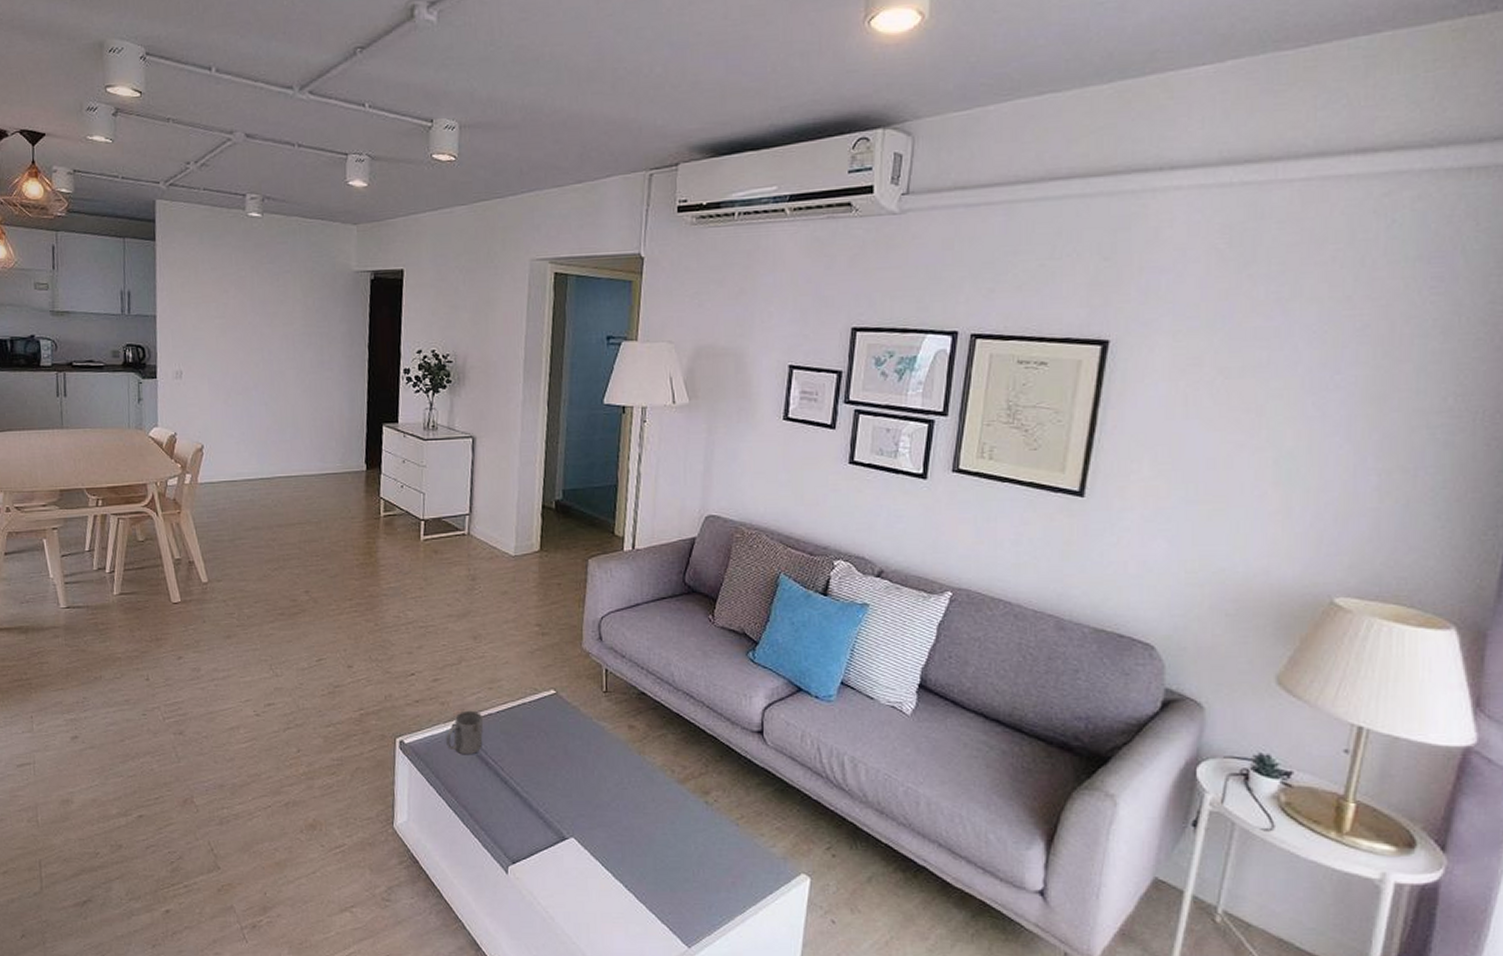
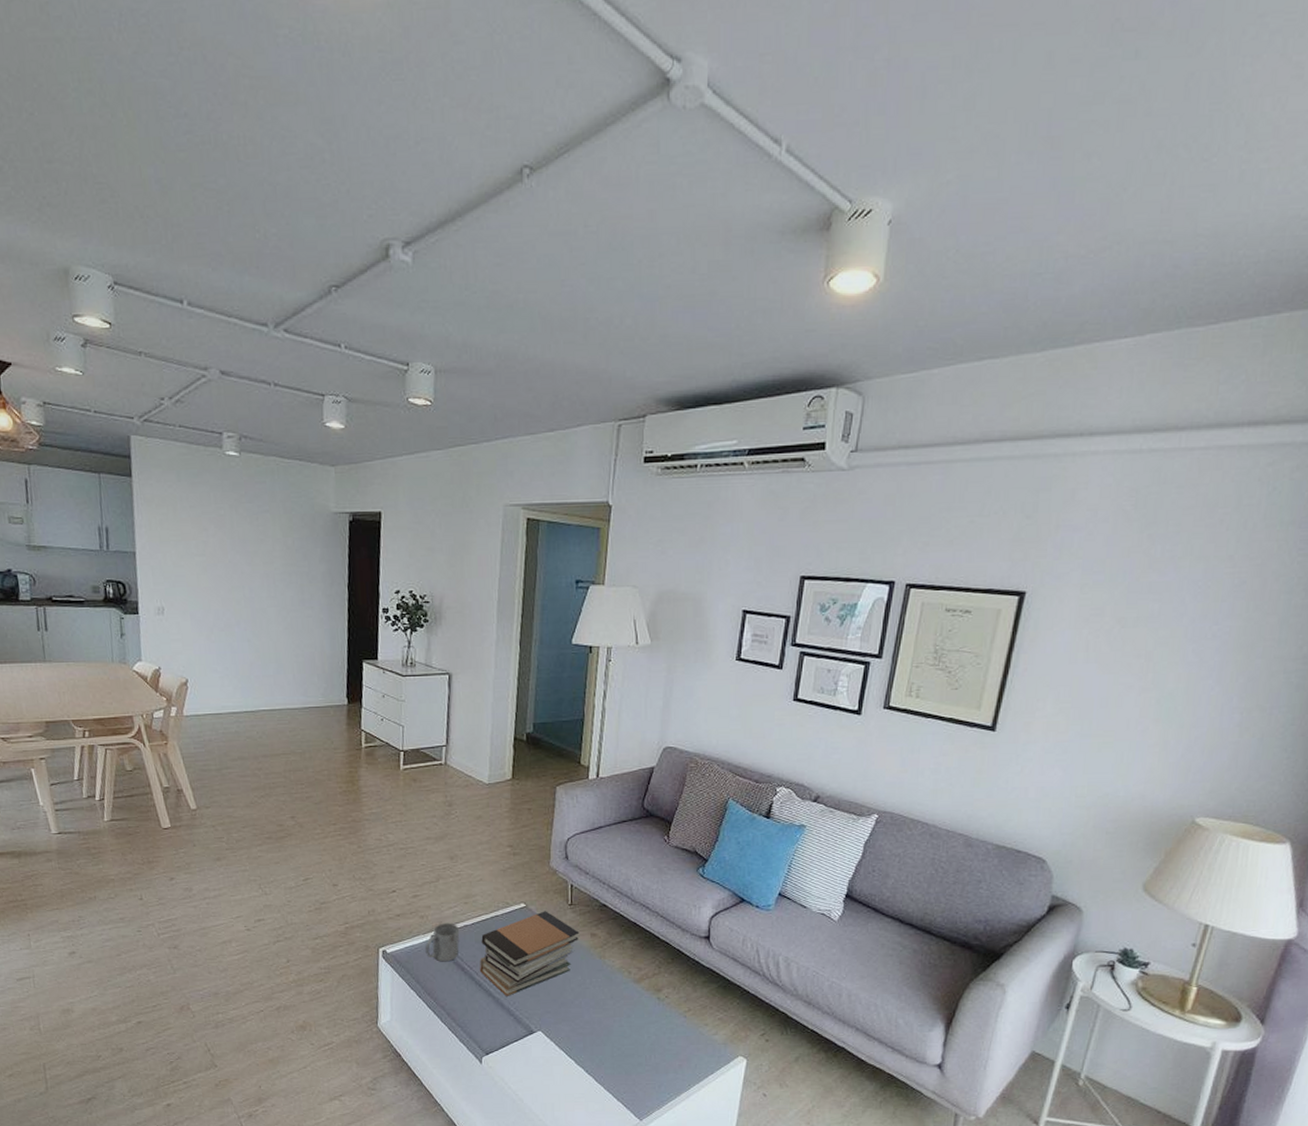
book stack: none [505,698,616,796] -> present [480,911,580,996]

